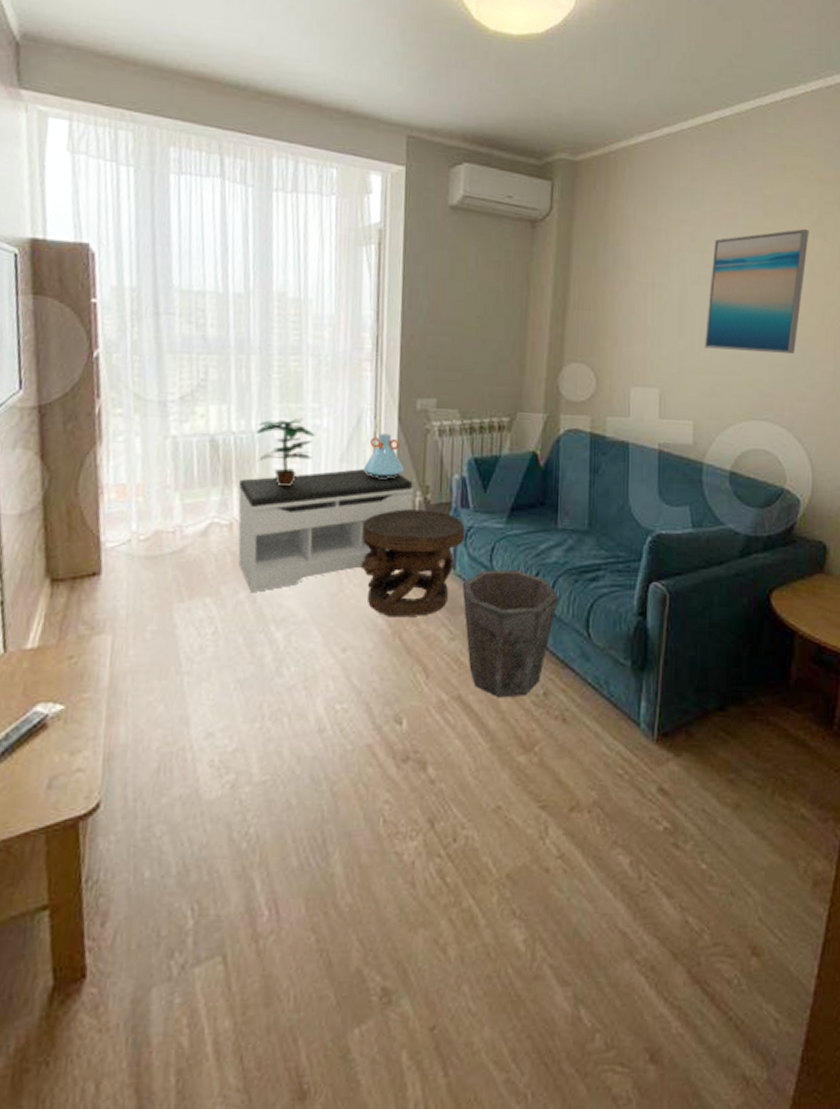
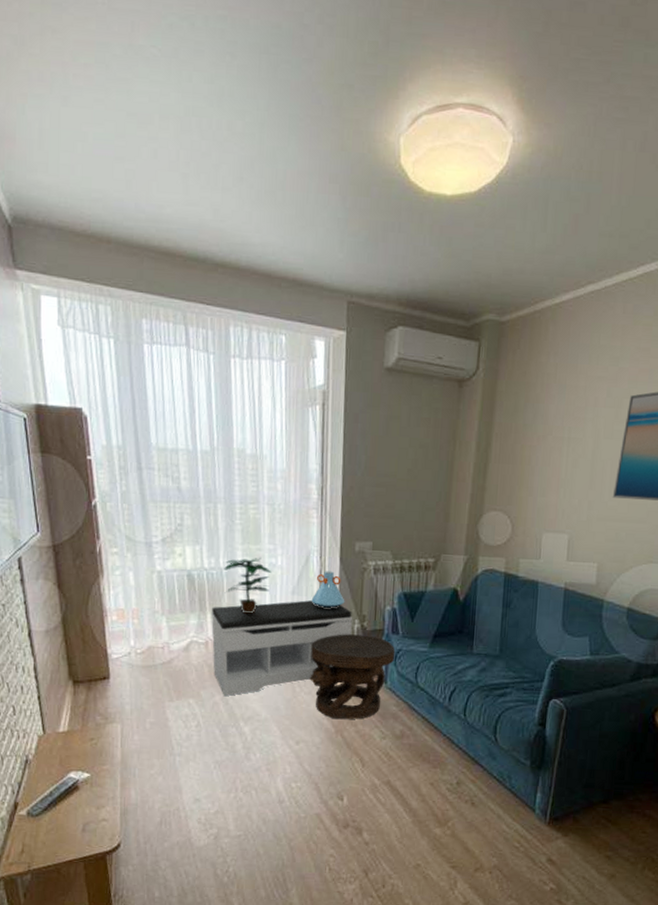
waste bin: present [462,569,559,698] -> none [391,685,472,785]

